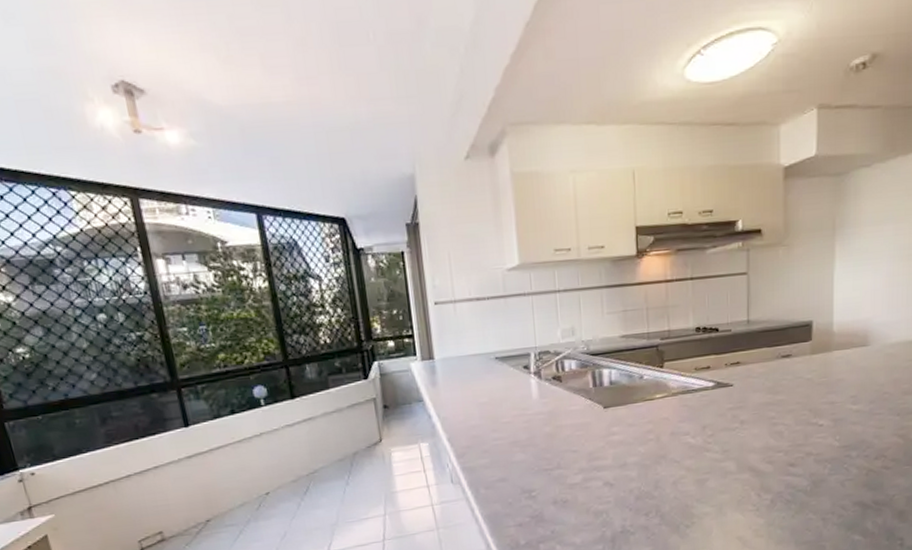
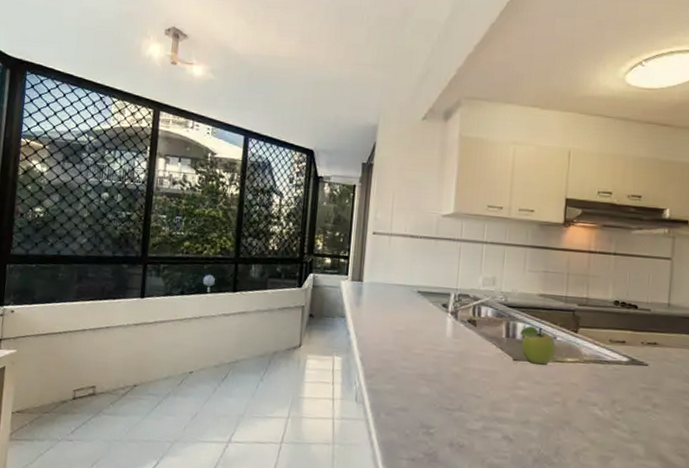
fruit: none [606,369,644,408] -> present [520,326,556,366]

